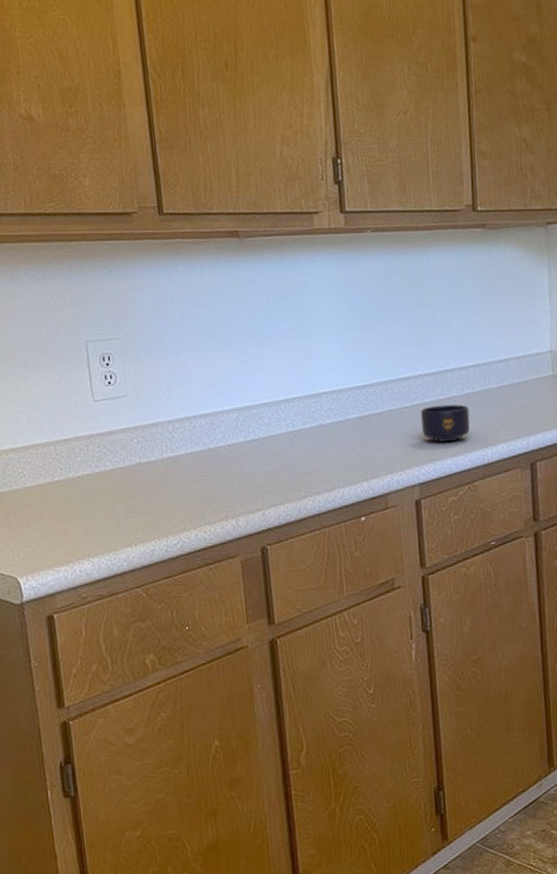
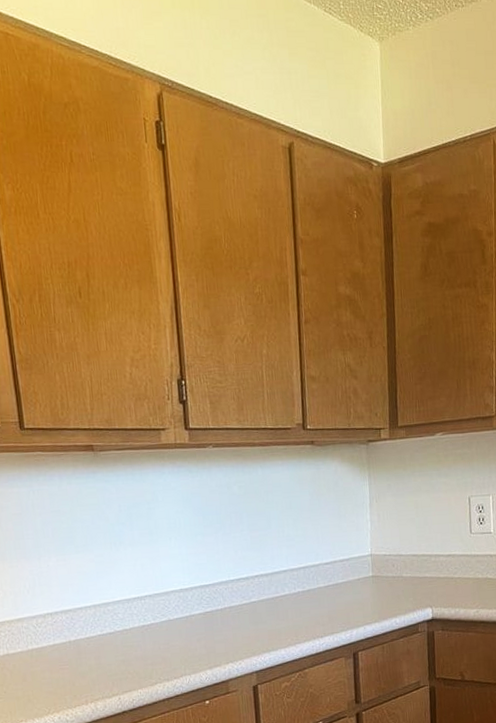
mug: present [420,404,470,442] -> none [257,601,301,635]

